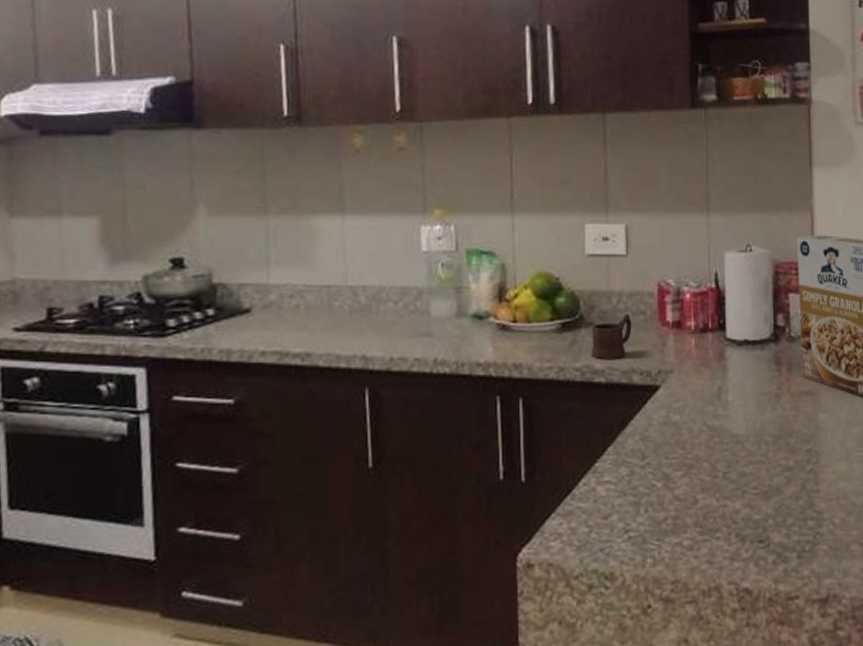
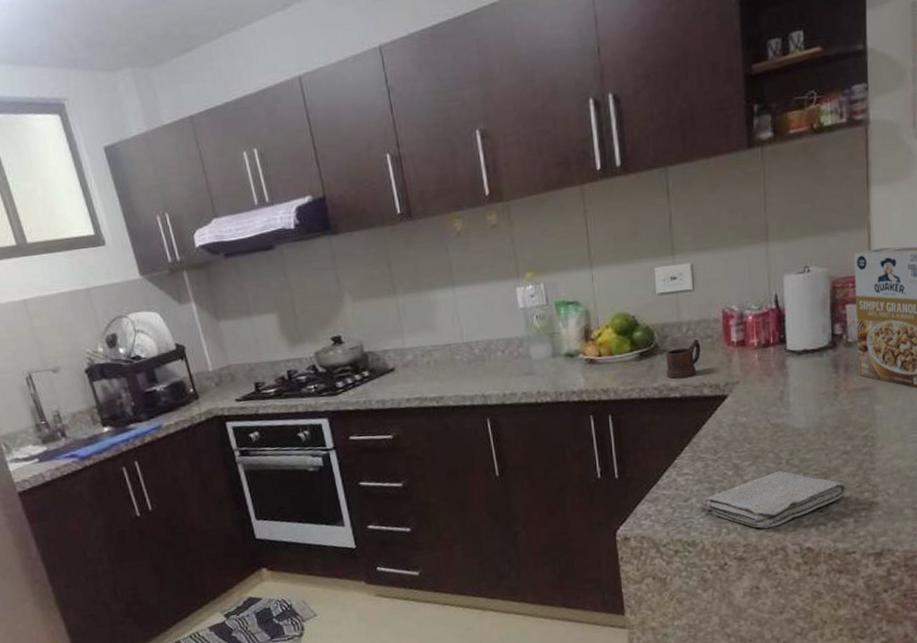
washcloth: none [628,486,789,561] -> present [704,471,847,529]

